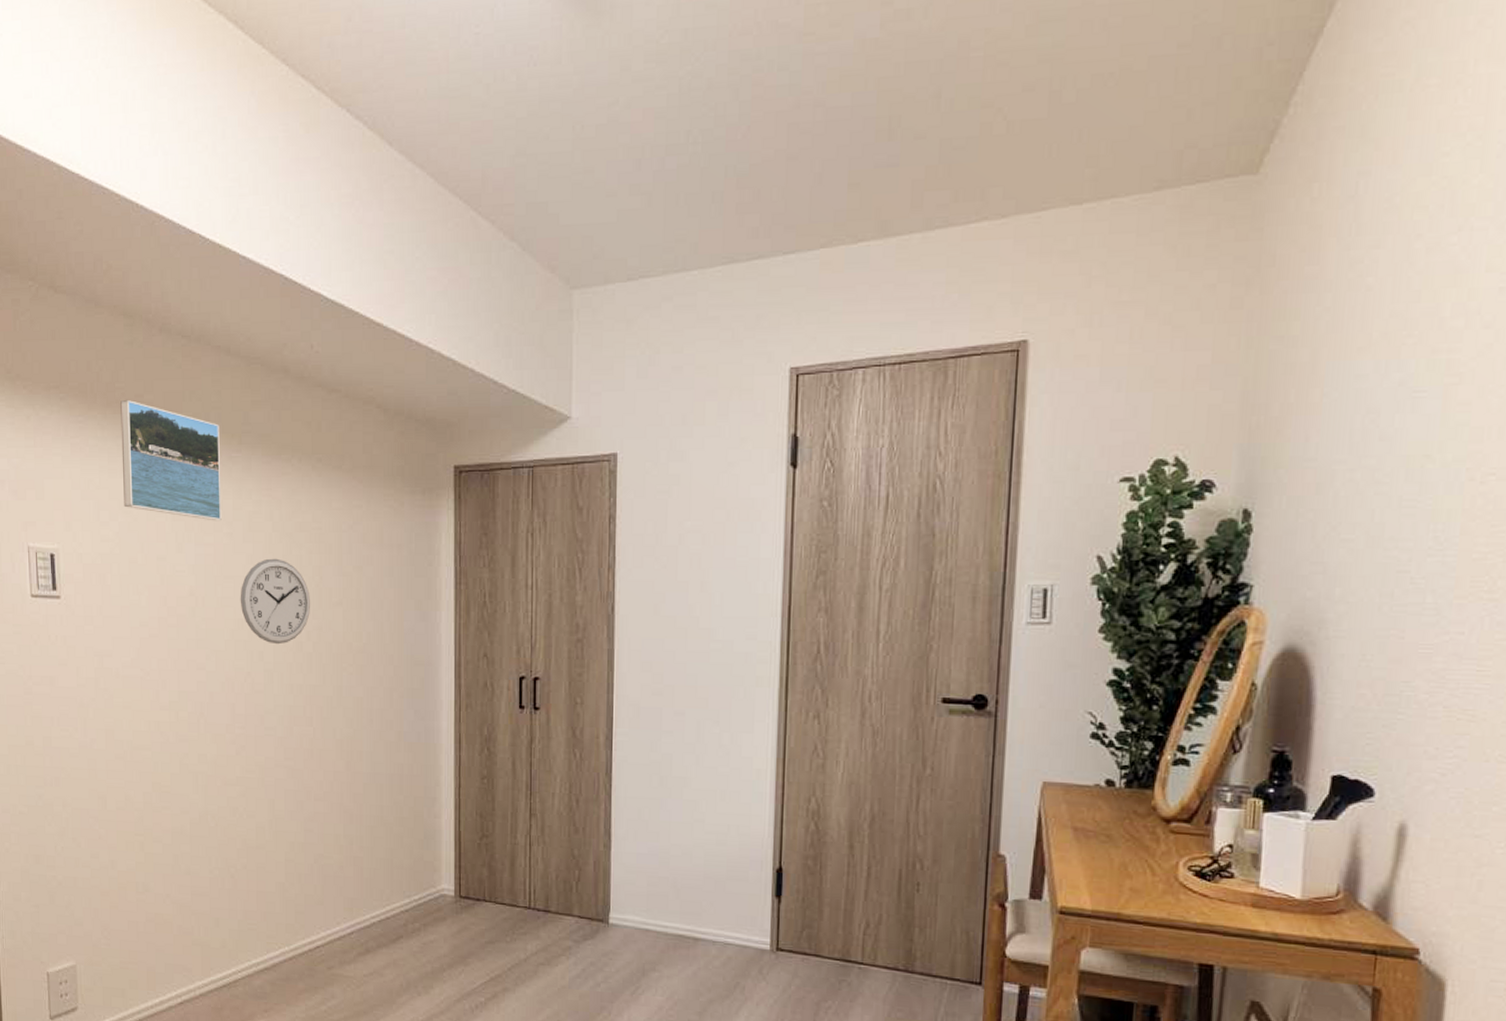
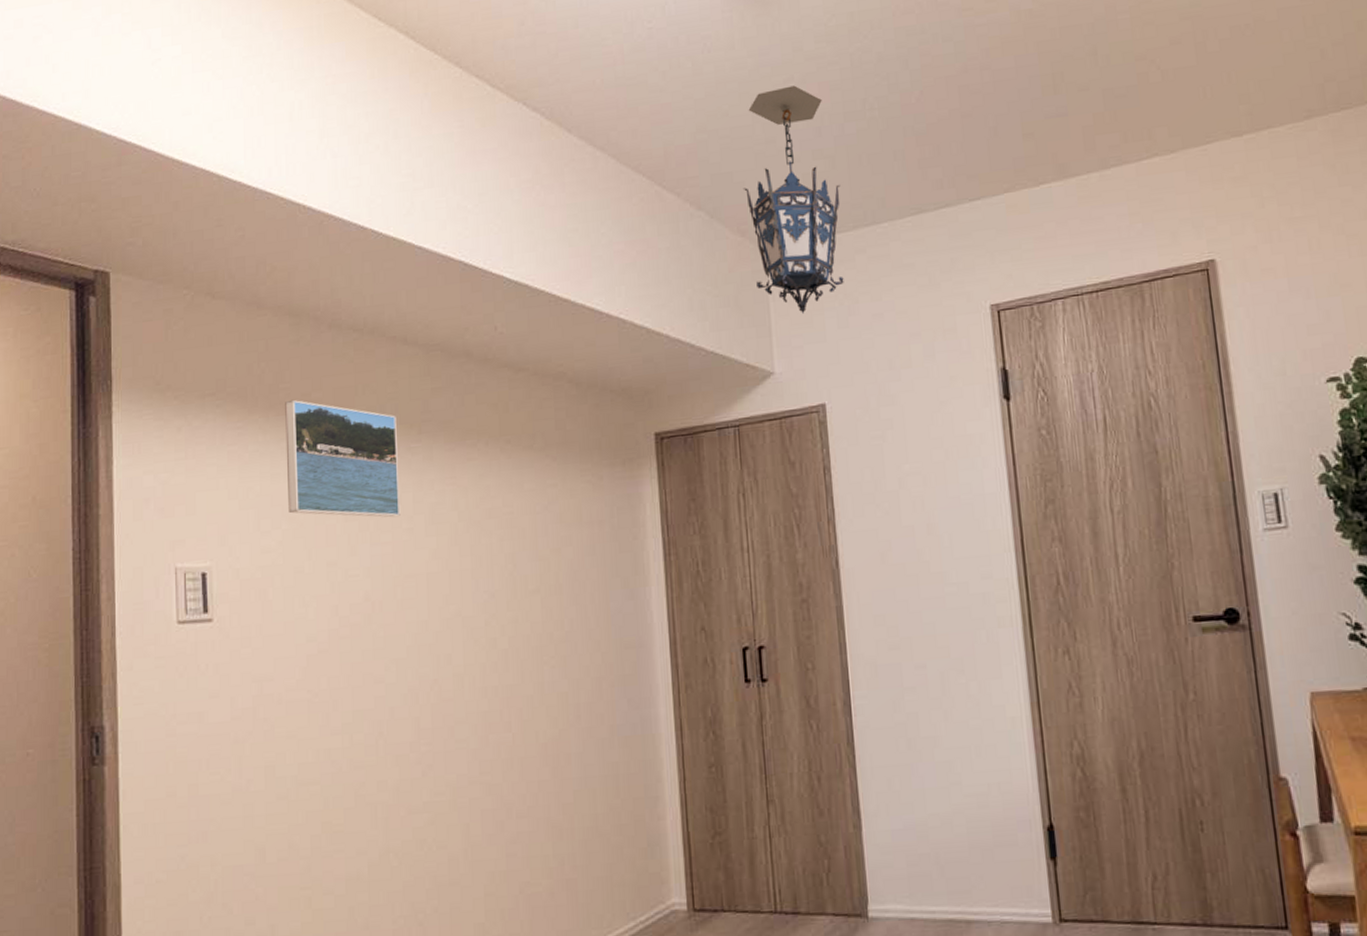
wall clock: present [240,558,310,645] -> none [423,550,504,645]
hanging lantern: none [556,110,655,360] -> present [742,85,844,315]

